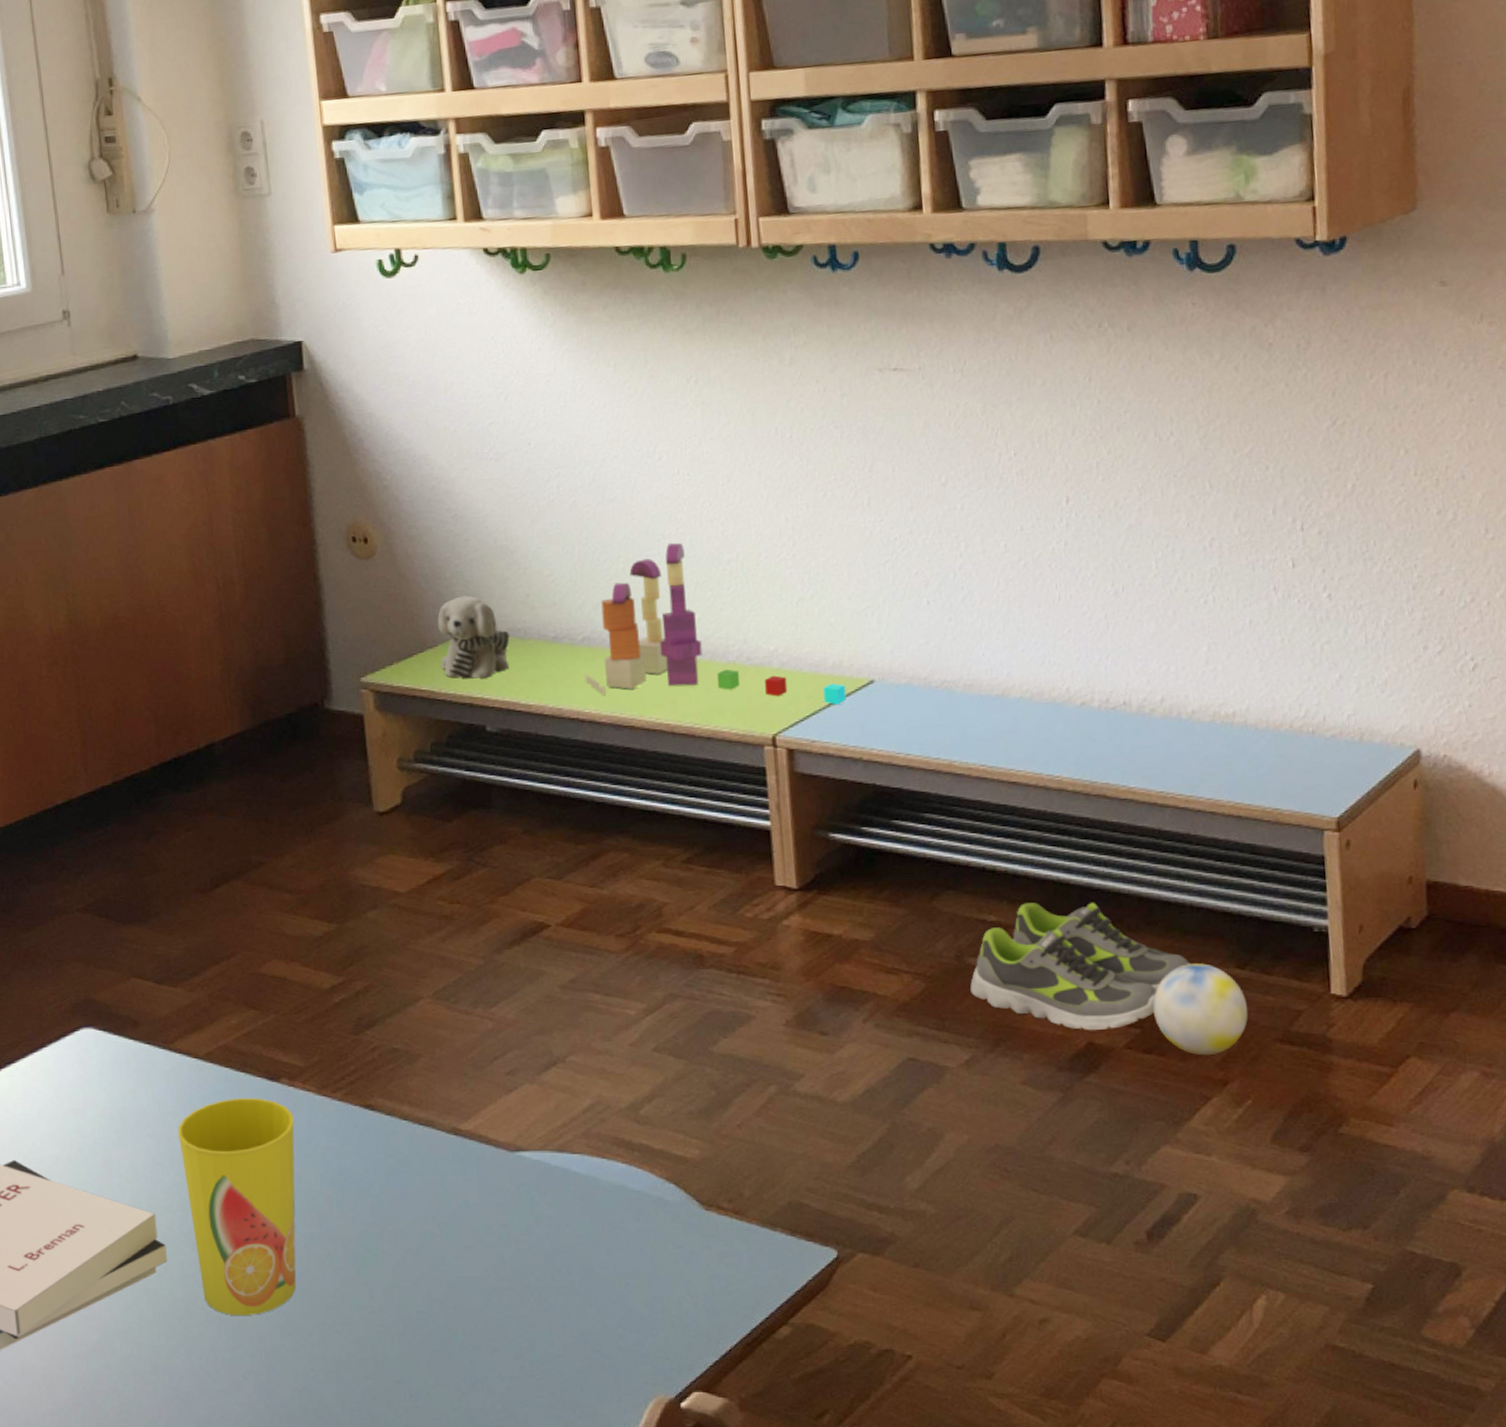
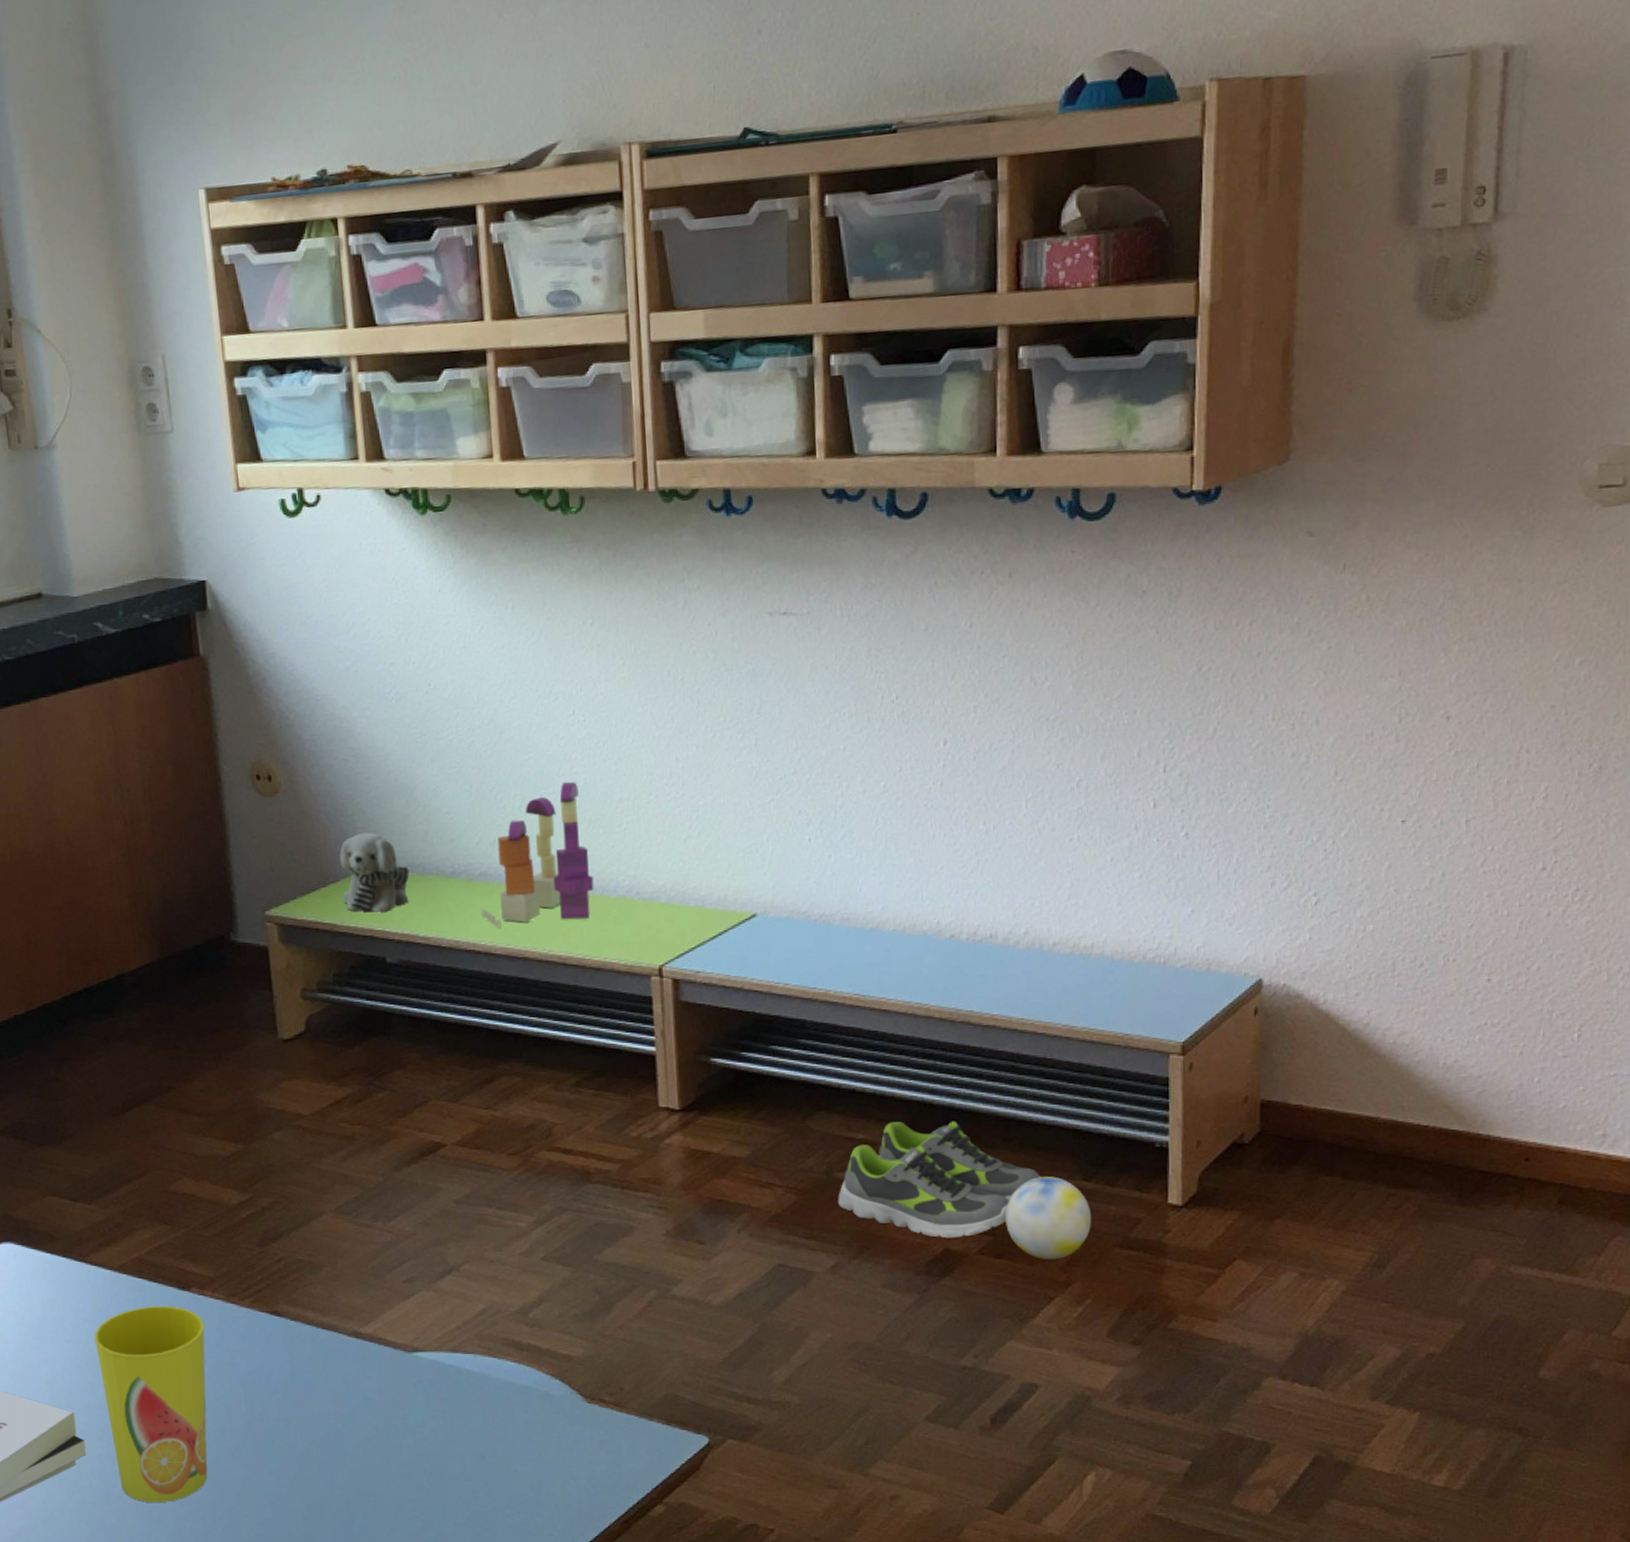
toy blocks: present [716,669,847,705] -> none [607,903,730,937]

